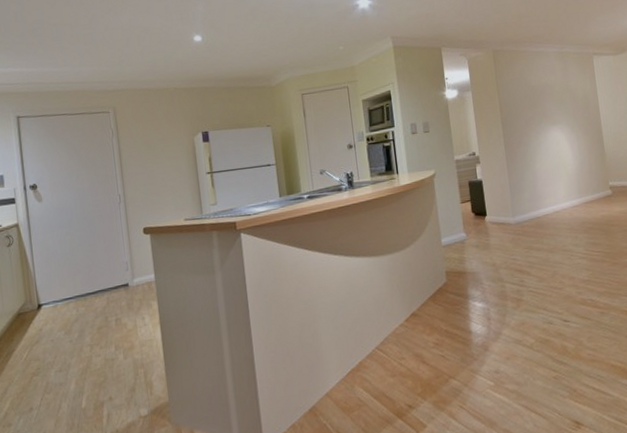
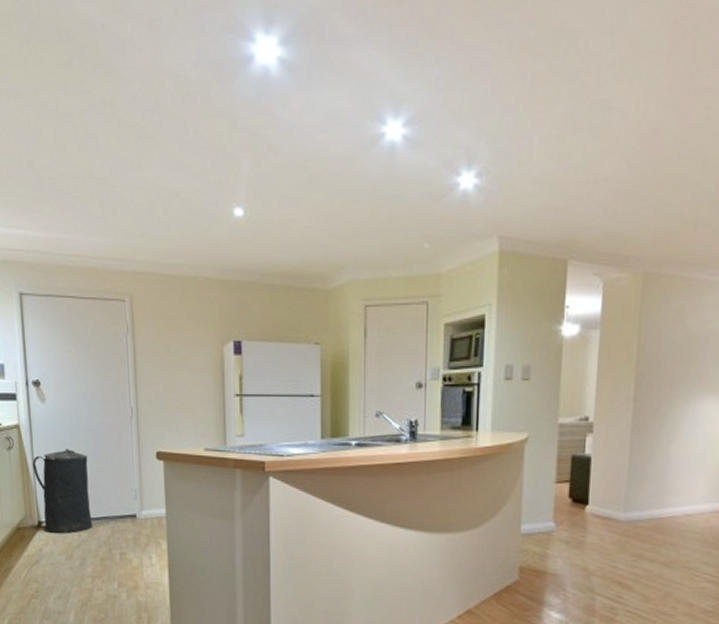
trash can: none [31,237,90,313] -> present [32,449,93,534]

